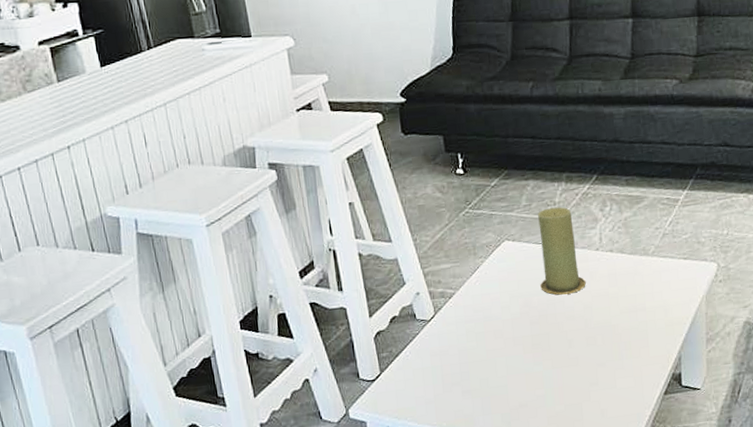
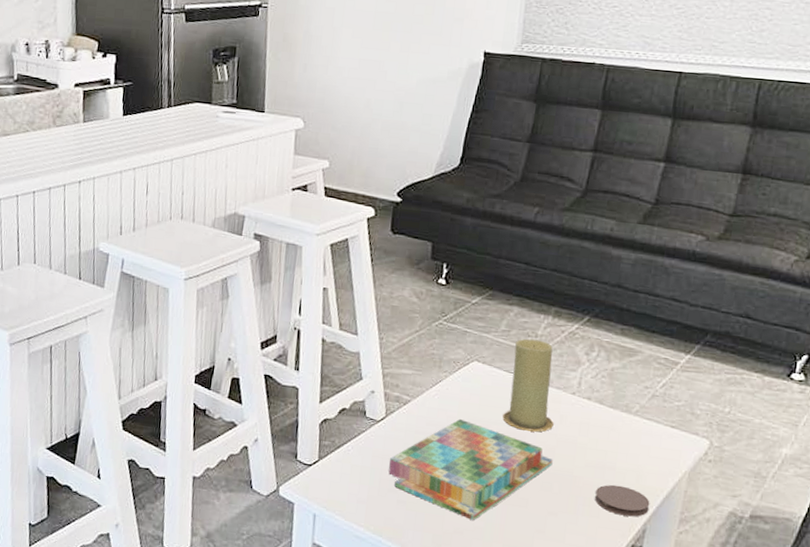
board game: none [447,298,592,391] -> present [388,418,553,520]
coaster: none [633,322,680,350] -> present [594,484,650,517]

